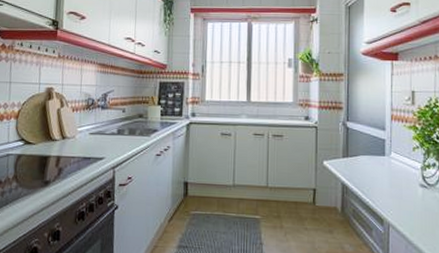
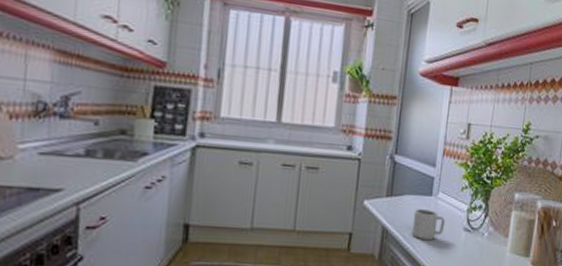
cup: none [369,168,401,195] -> present [411,209,446,240]

